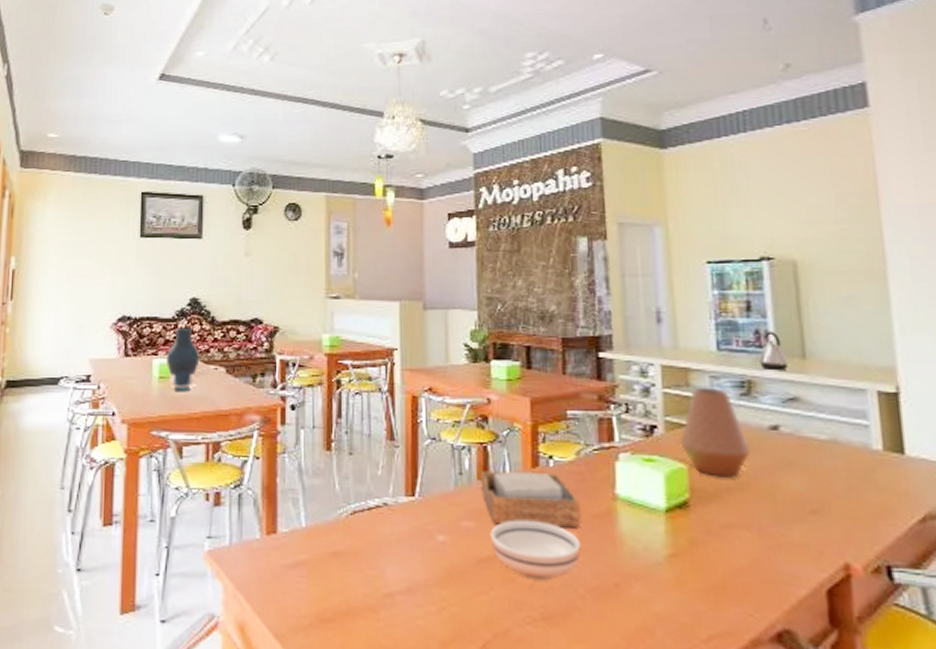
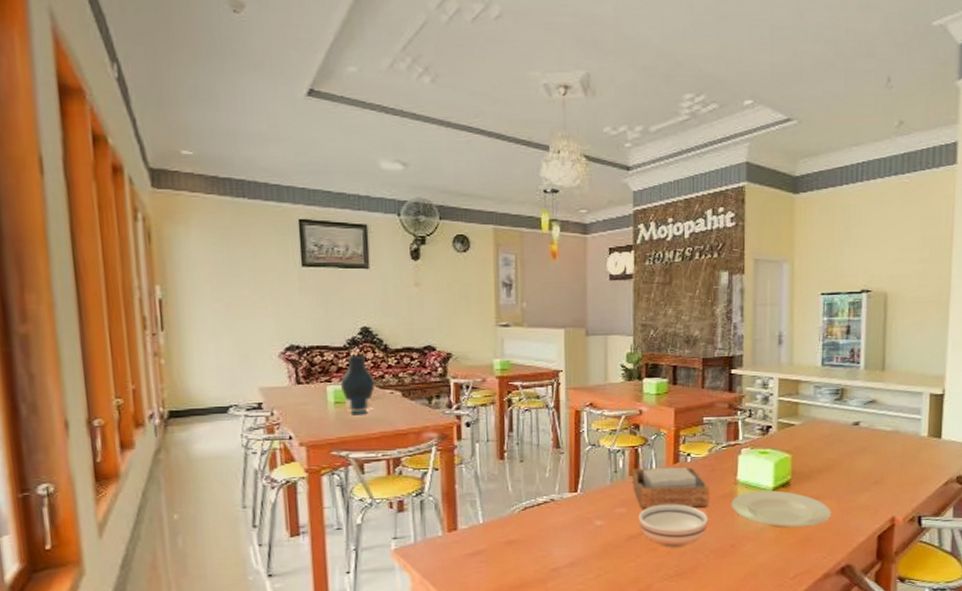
plate: none [610,511,753,568] -> present [731,490,831,528]
vase: present [679,387,750,477] -> none [787,395,837,462]
kettle: present [759,331,789,369] -> none [851,350,873,380]

